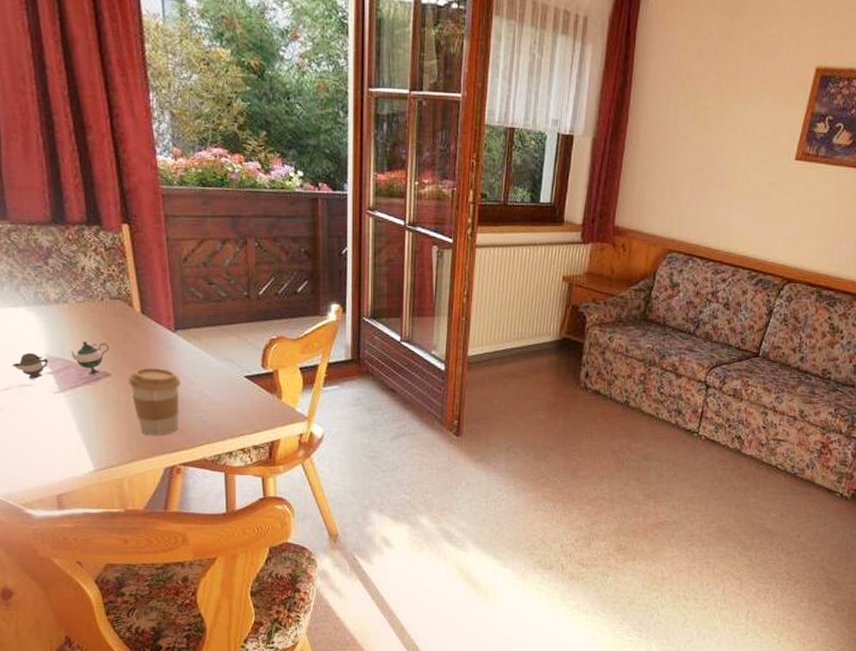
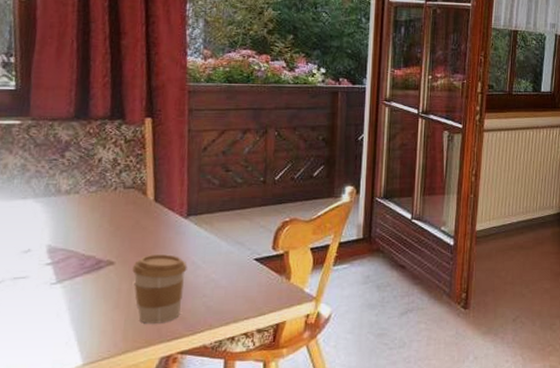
teapot: present [11,341,109,379] -> none [8,230,116,271]

